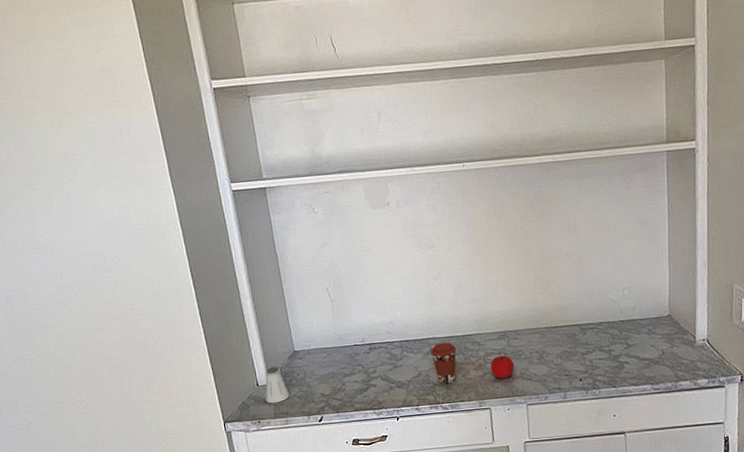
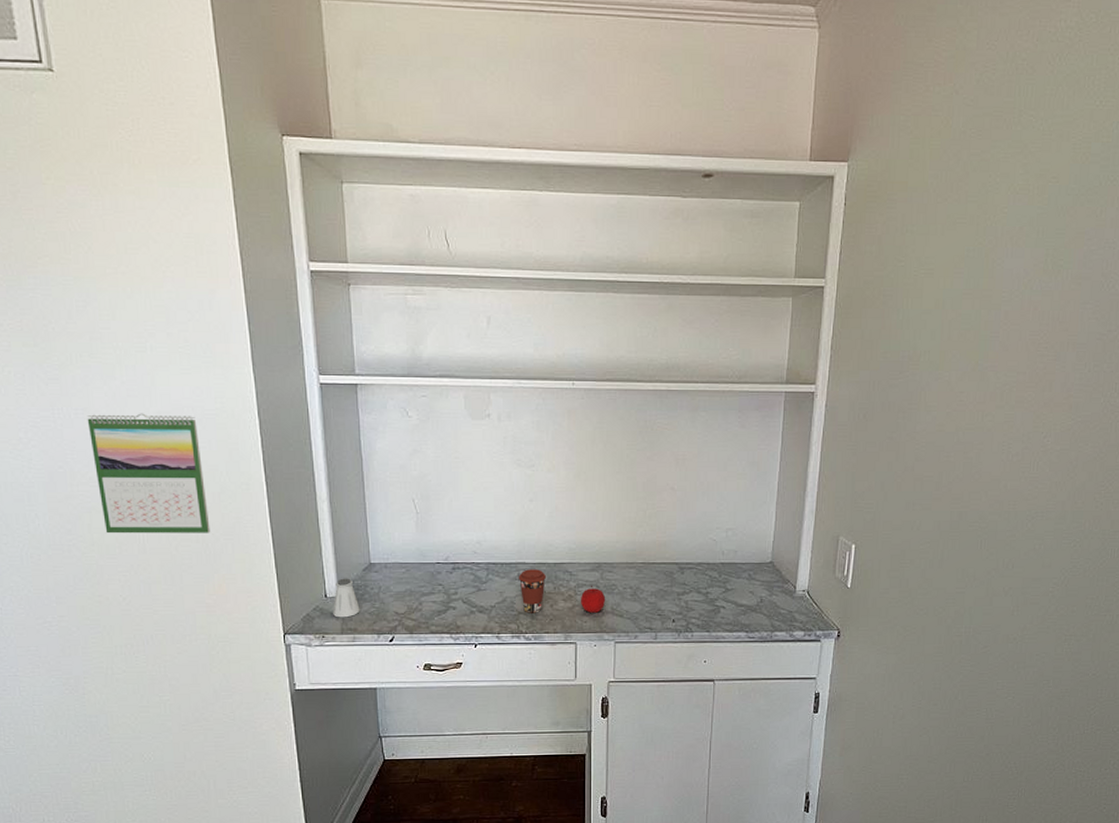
calendar: none [32,232,150,346] -> present [87,413,211,534]

